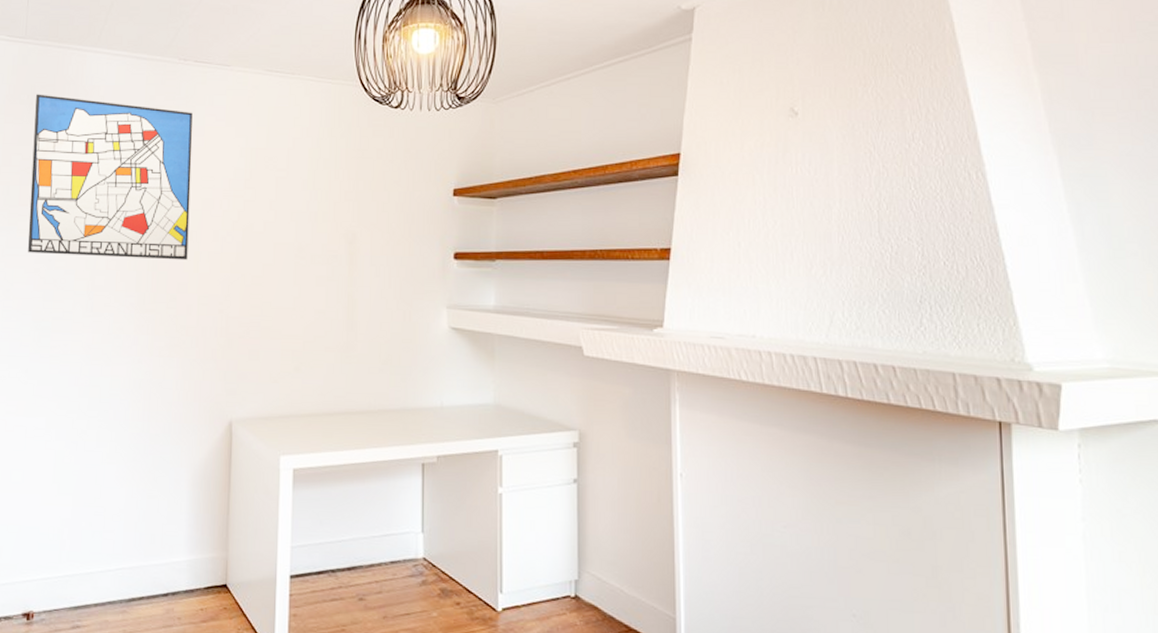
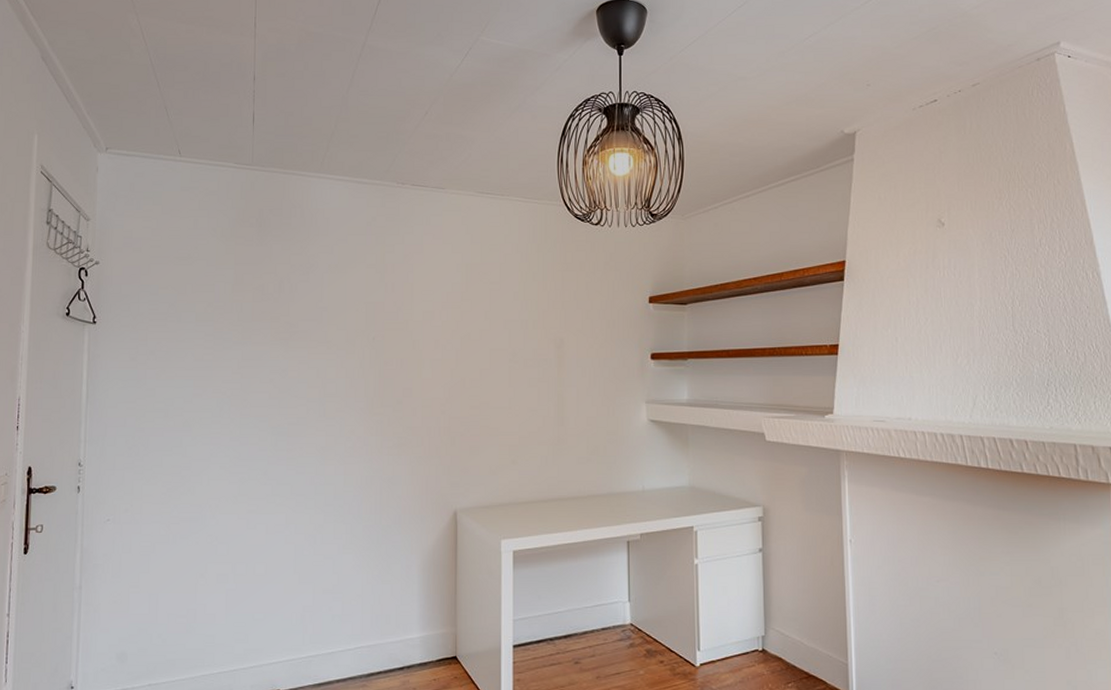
wall art: present [28,94,193,260] -> none [262,217,412,367]

